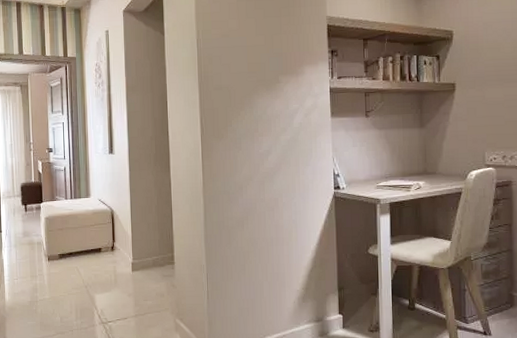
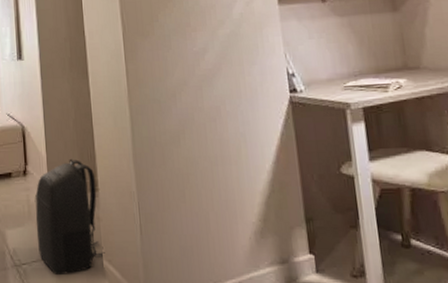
backpack: none [120,237,178,331] -> present [34,158,105,276]

